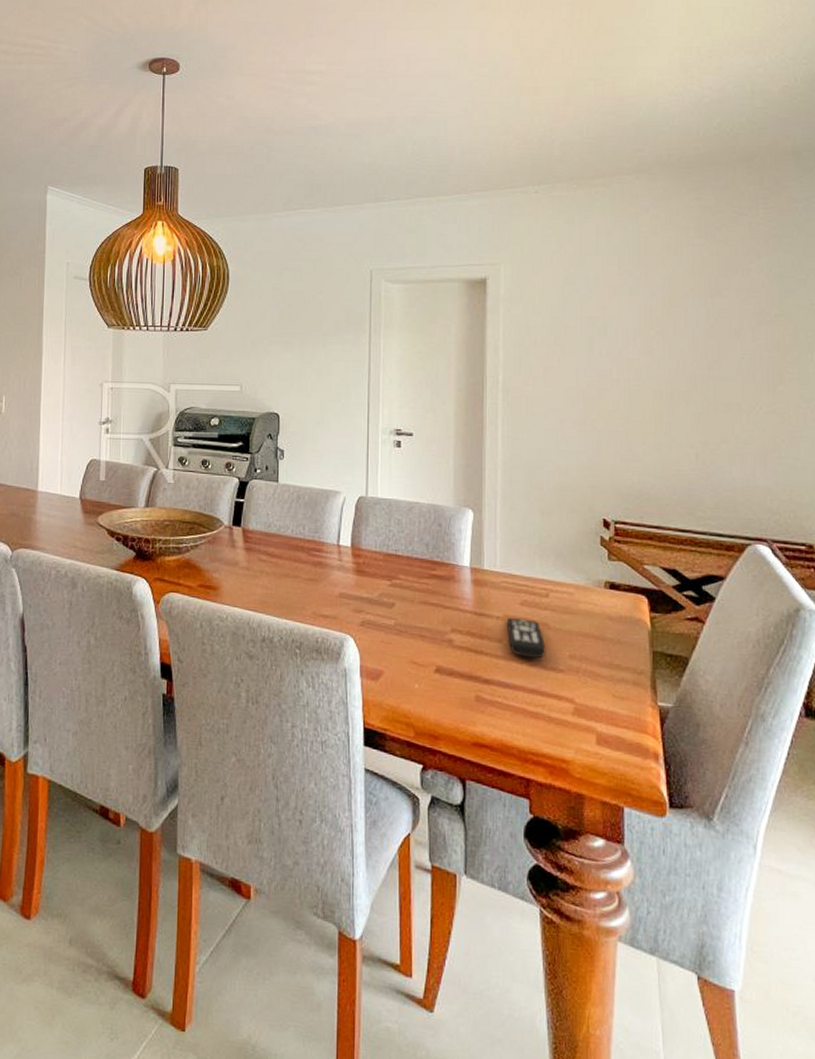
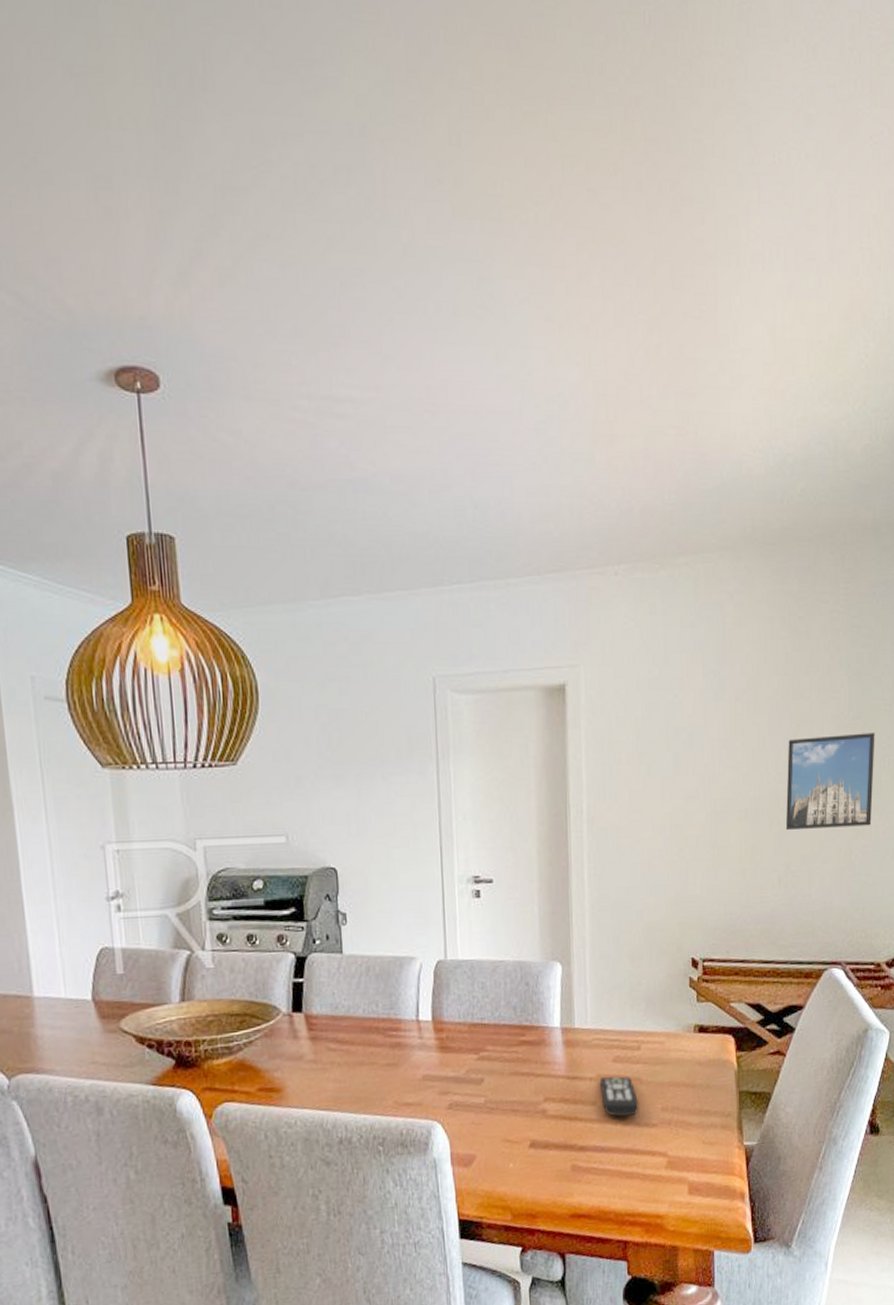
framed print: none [703,329,801,413] -> present [785,733,875,830]

